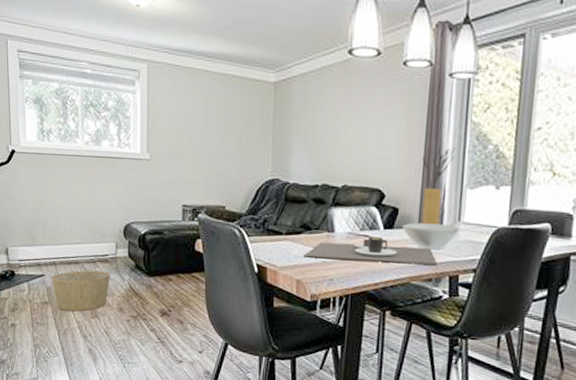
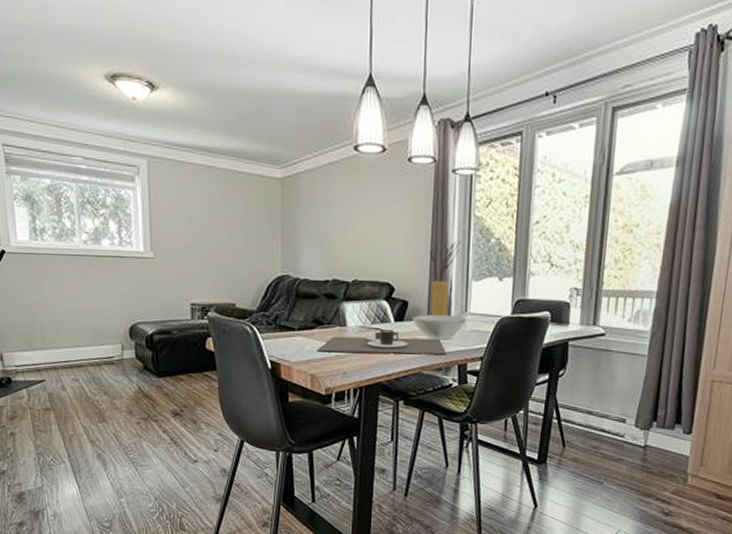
basket: present [50,270,110,312] -> none [52,373,117,417]

